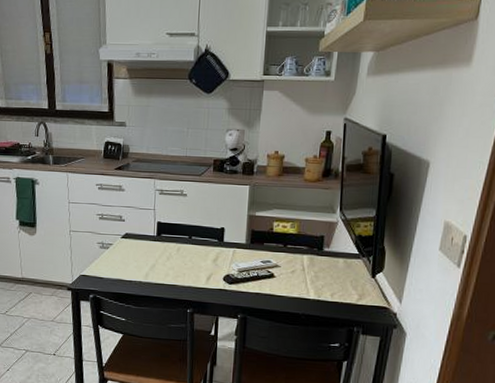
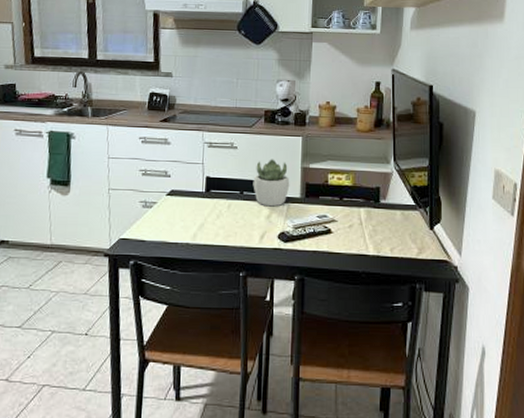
succulent plant: none [201,206,236,251] -> present [253,159,290,207]

